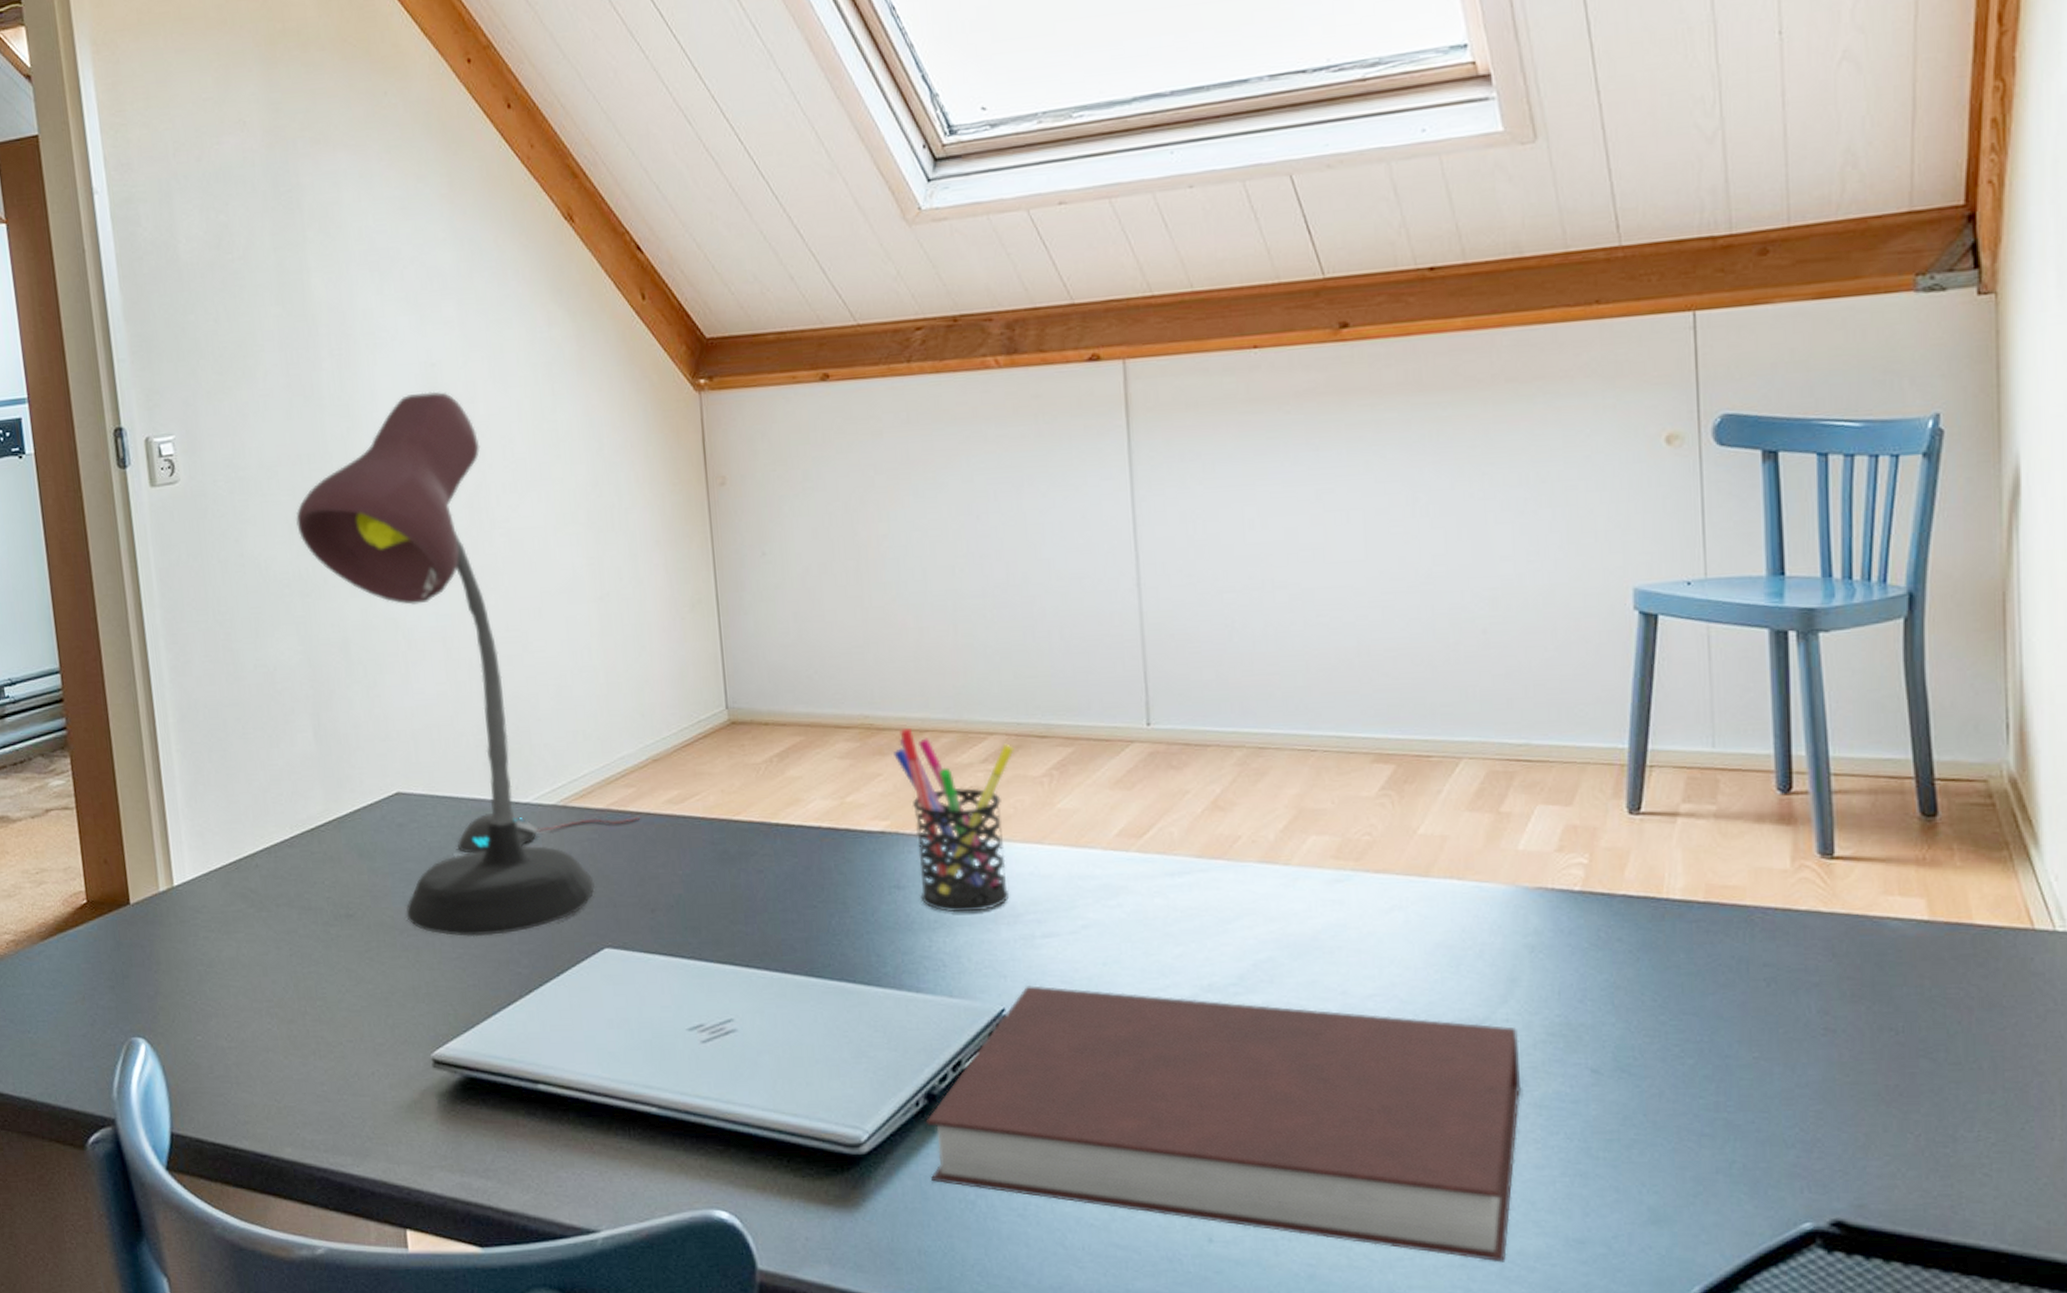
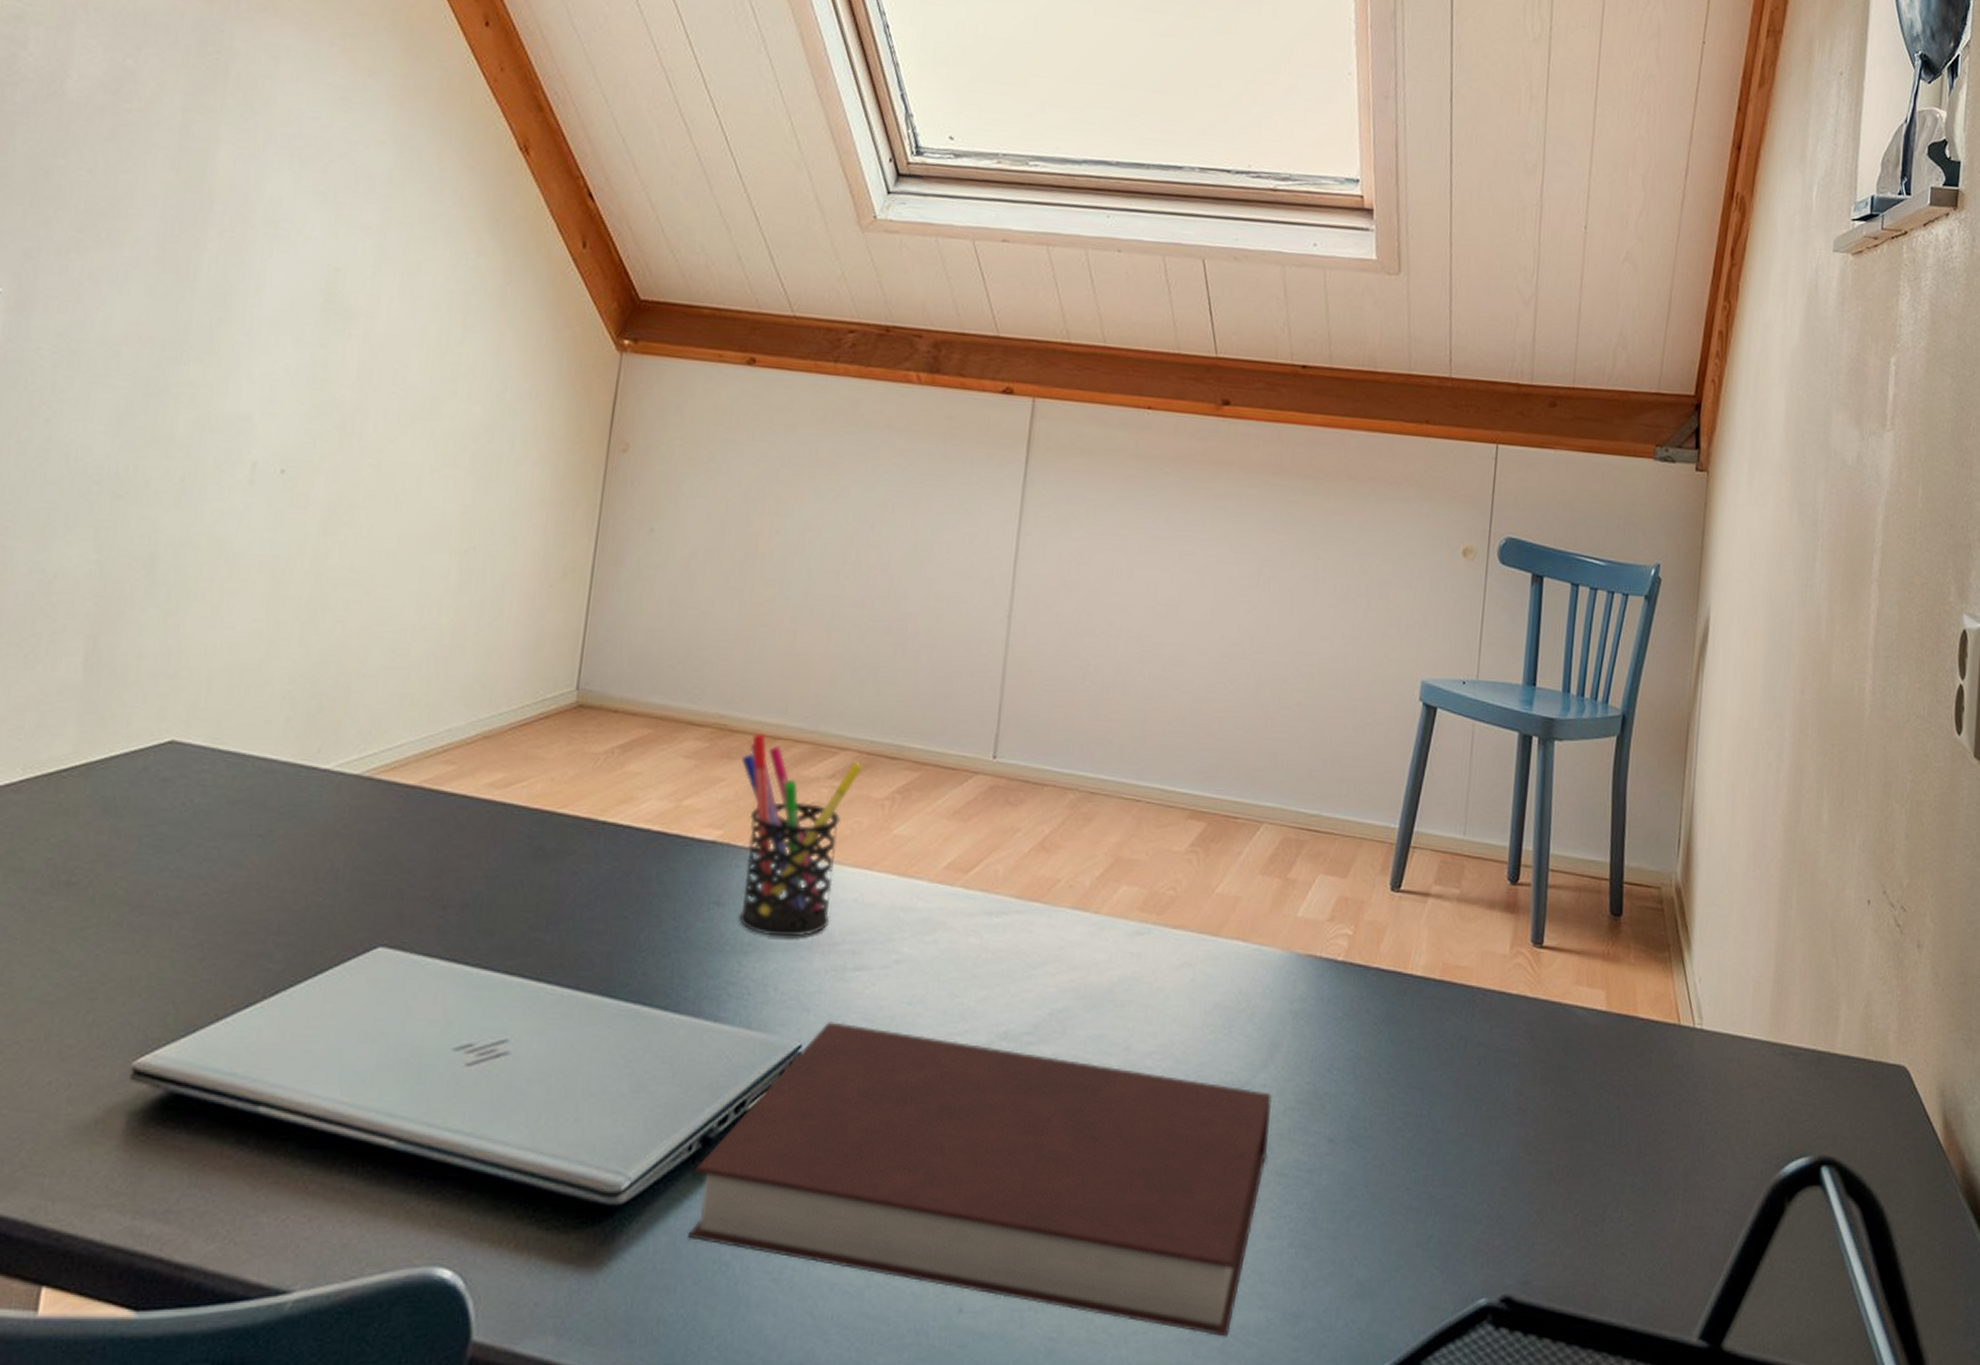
desk lamp: present [295,391,595,937] -> none [128,296,385,922]
mouse: present [458,813,641,854] -> none [230,777,455,822]

